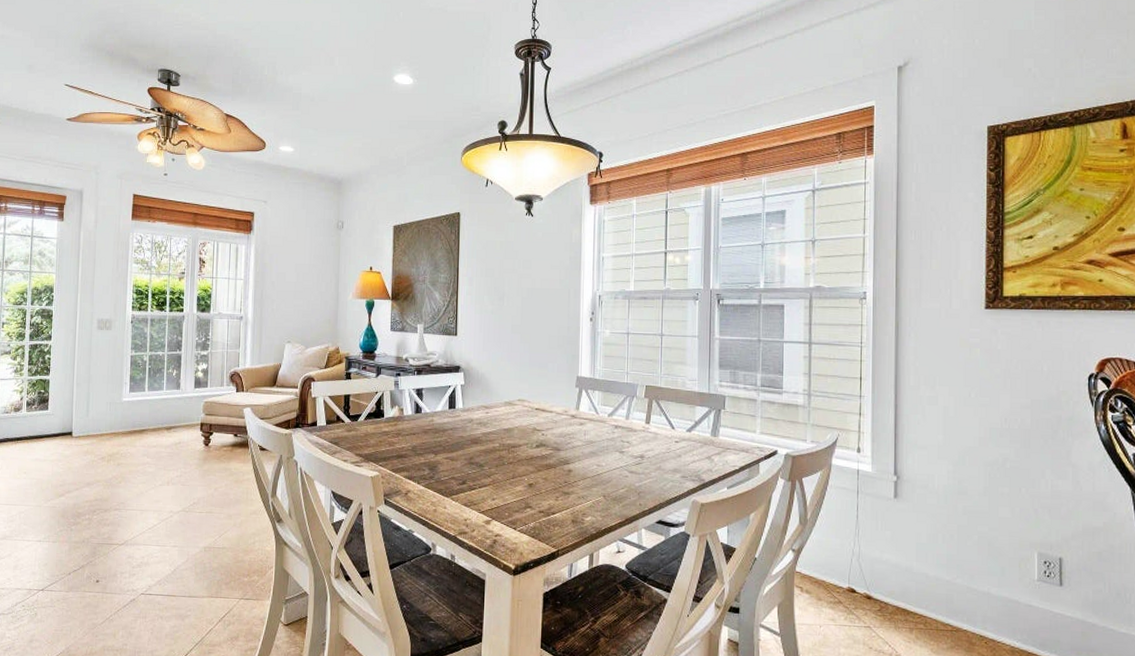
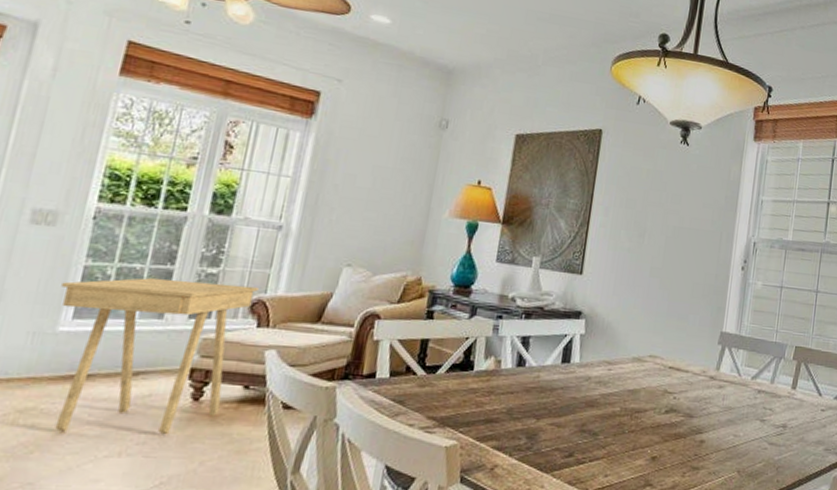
side table: none [120,361,234,470] -> present [54,278,259,435]

